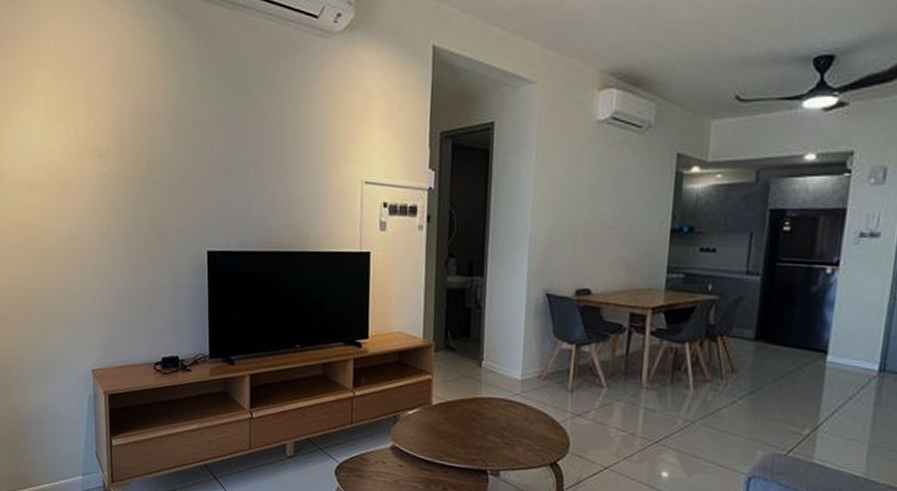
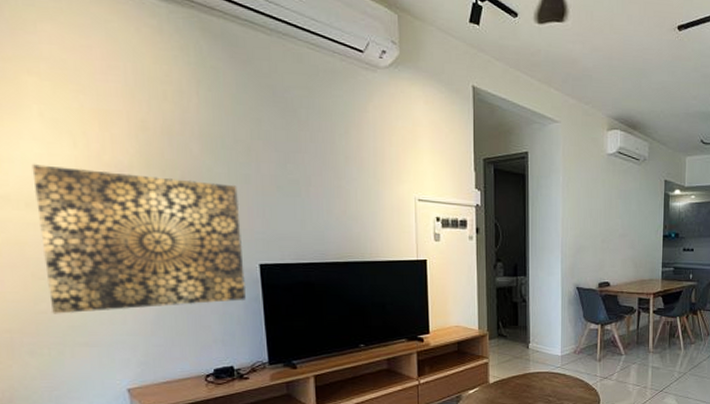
wall art: none [35,151,195,293] -> present [31,164,247,314]

